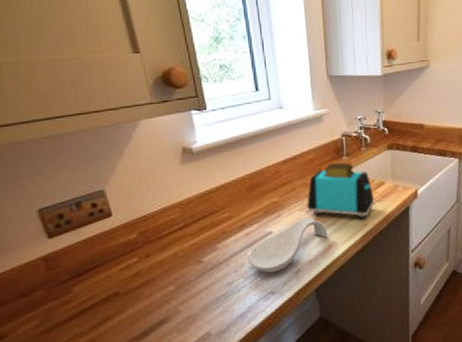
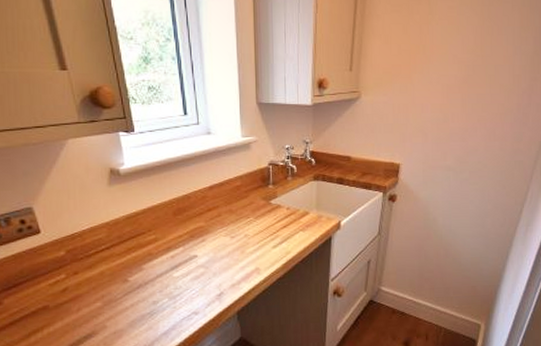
spoon rest: present [247,218,328,273] -> none [172,244,252,294]
toaster: present [307,162,375,219] -> none [231,190,298,247]

